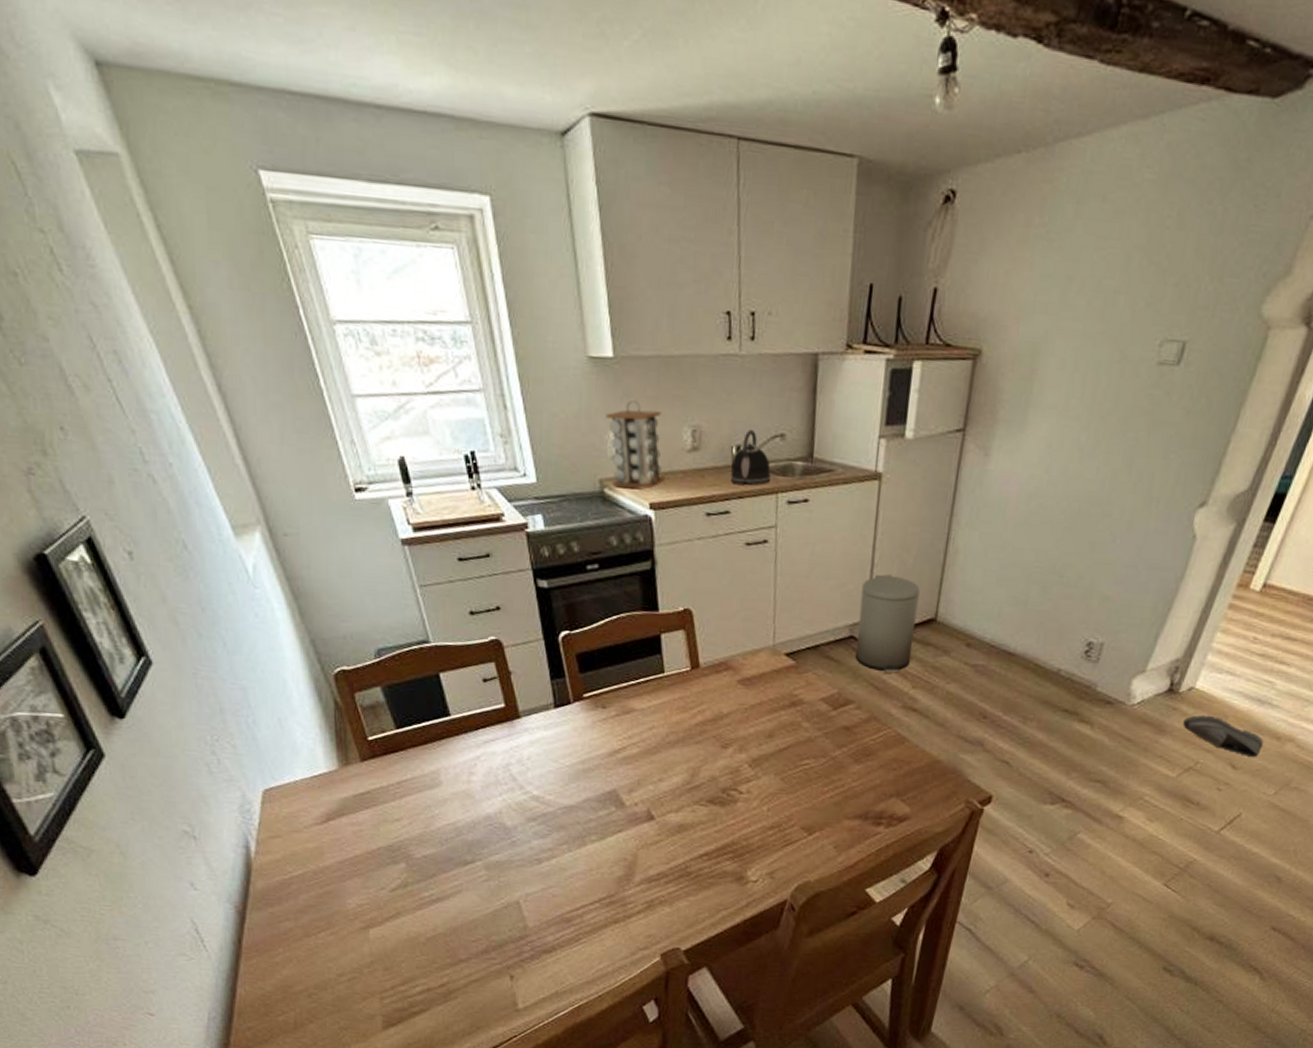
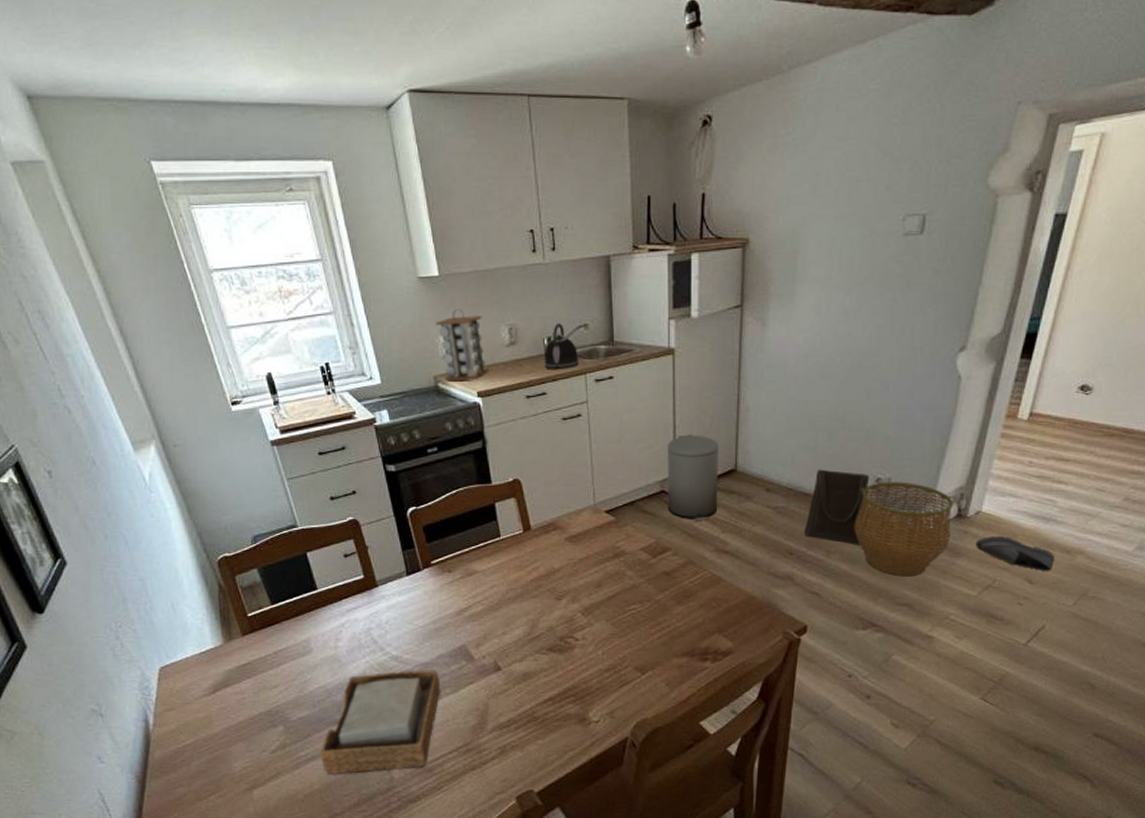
napkin holder: none [445,813,586,919] -> present [319,670,441,774]
shopping bag: none [1001,626,1082,714] -> present [803,469,870,545]
basket: none [1056,646,1170,752] -> present [854,481,956,577]

